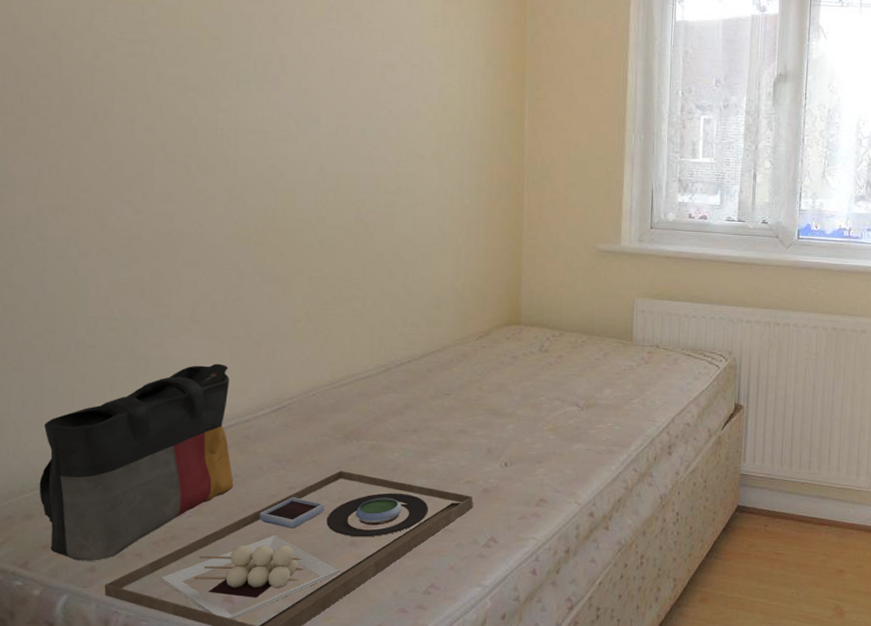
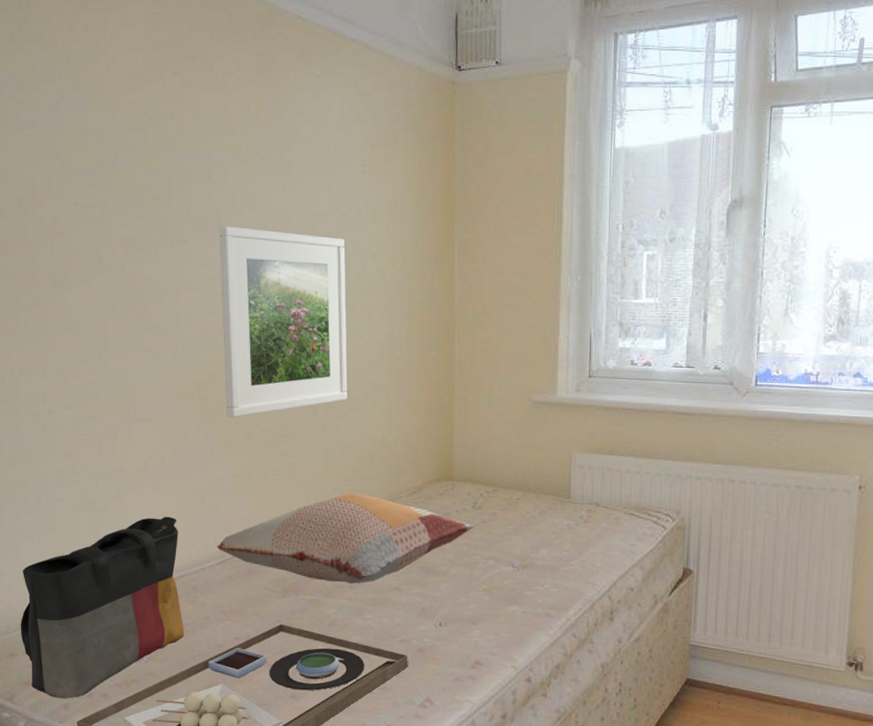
decorative pillow: none [272,337,541,428] -> present [216,492,474,584]
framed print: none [282,70,416,263] -> present [219,226,348,418]

